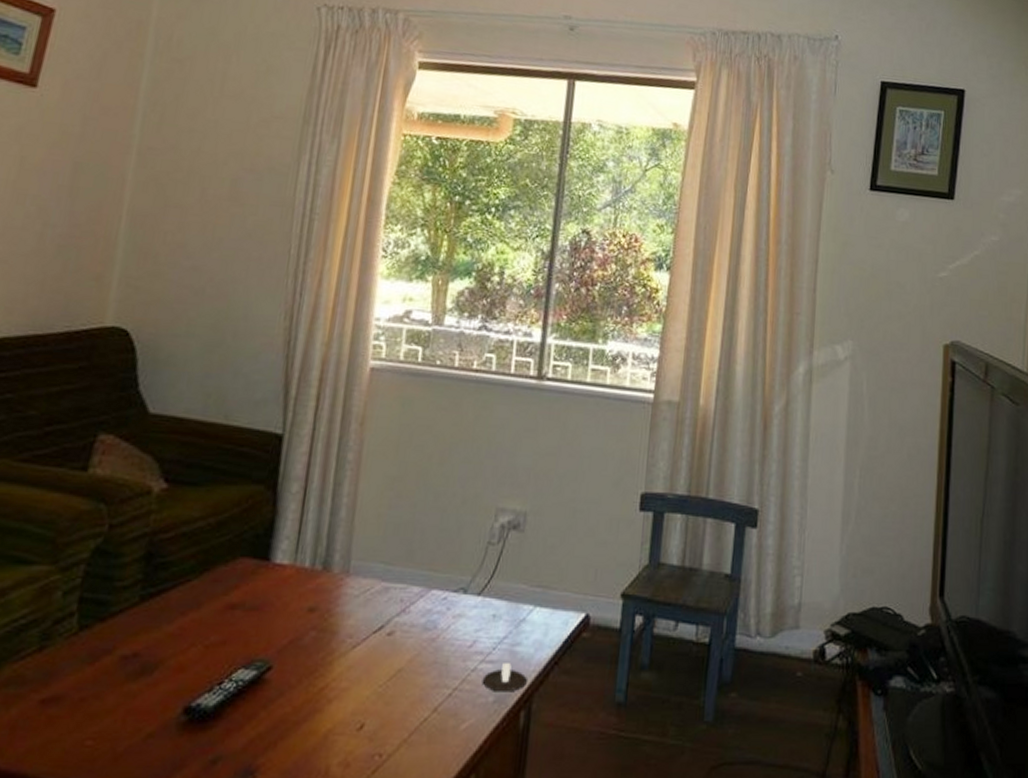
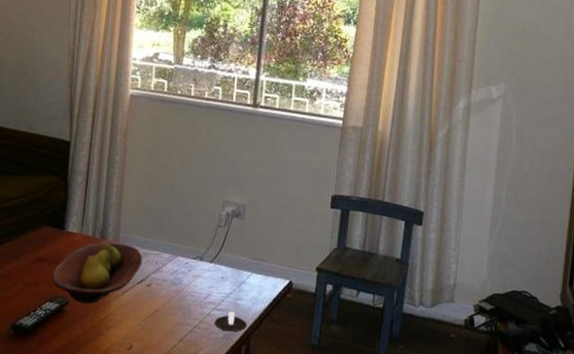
fruit bowl: none [248,576,383,667] -> present [52,242,143,304]

